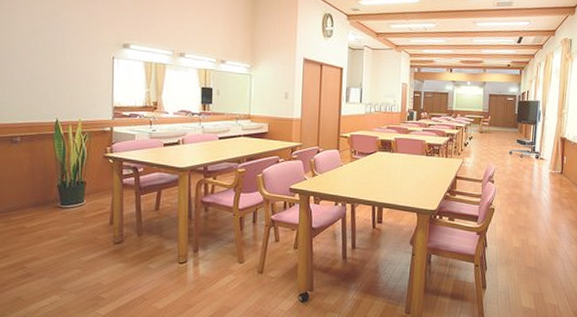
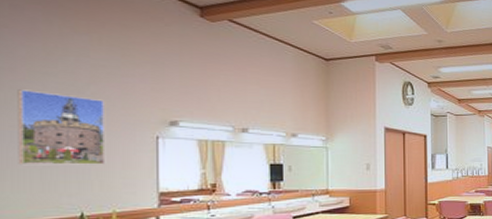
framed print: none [13,12,74,79] -> present [17,89,104,166]

